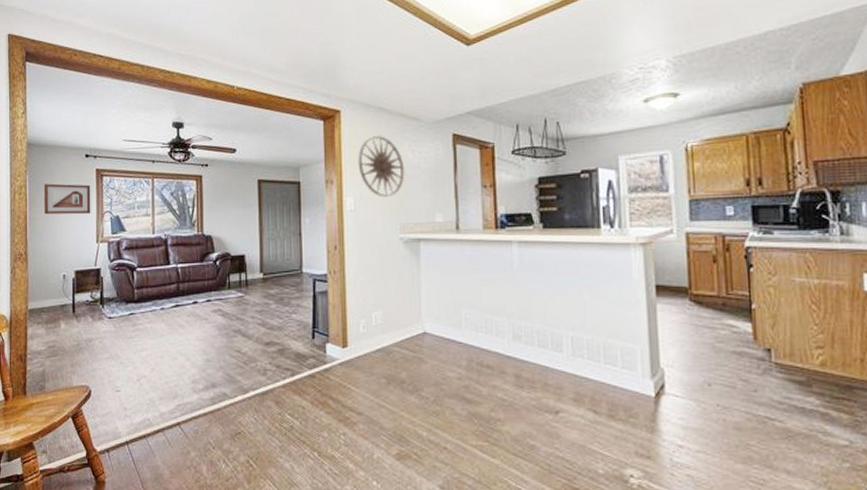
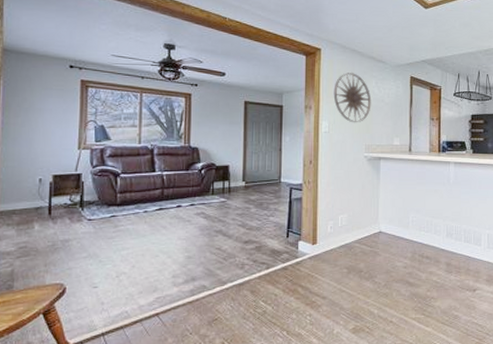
picture frame: present [44,183,91,215] -> none [20,90,74,122]

